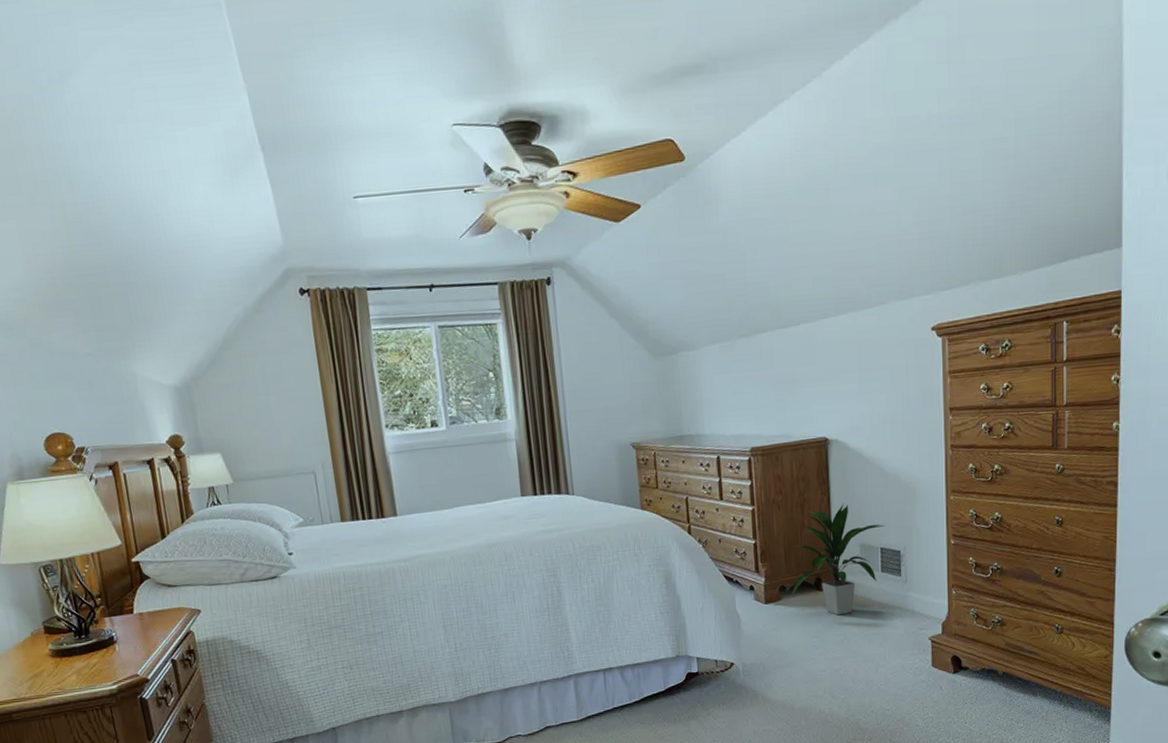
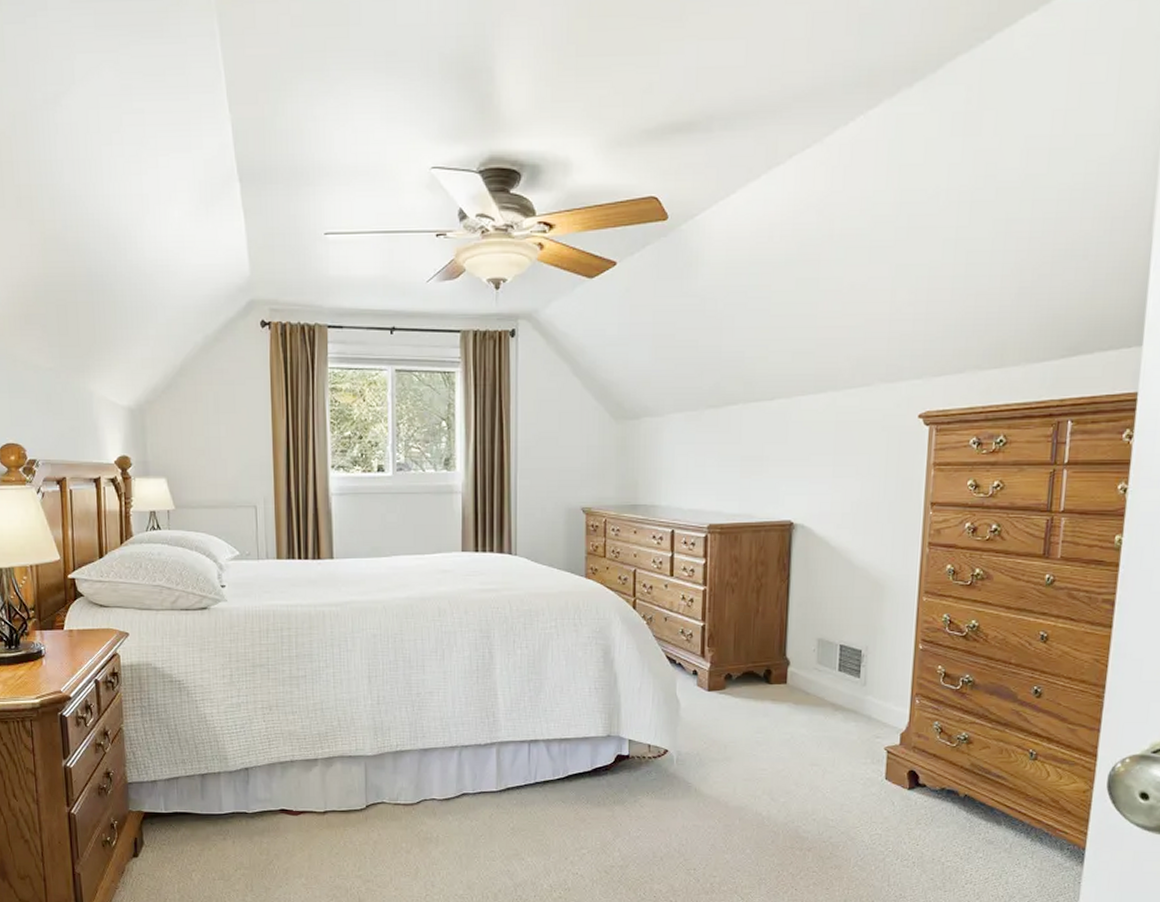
indoor plant: present [792,502,886,616] -> none [738,592,848,712]

